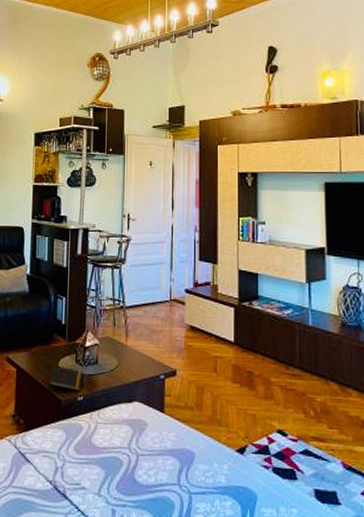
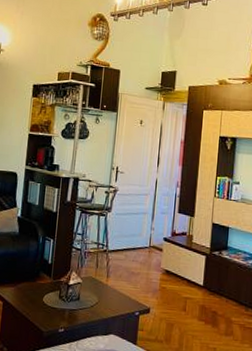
notepad: present [48,365,83,391] -> none [32,300,65,324]

